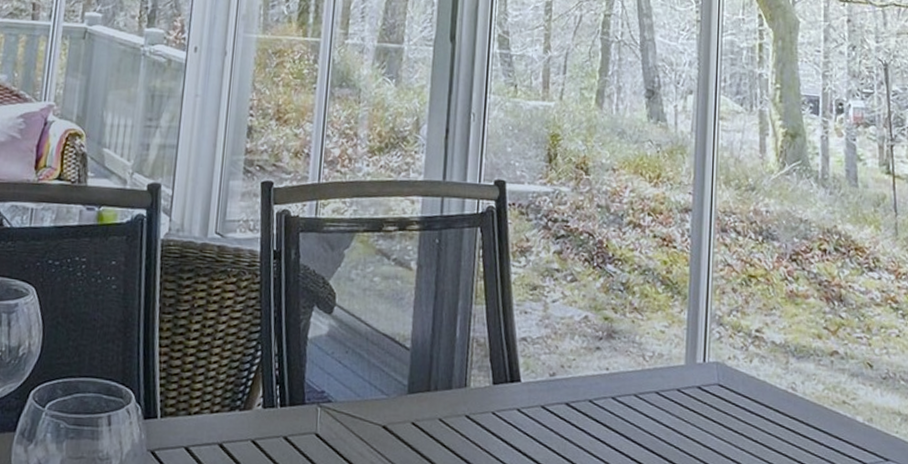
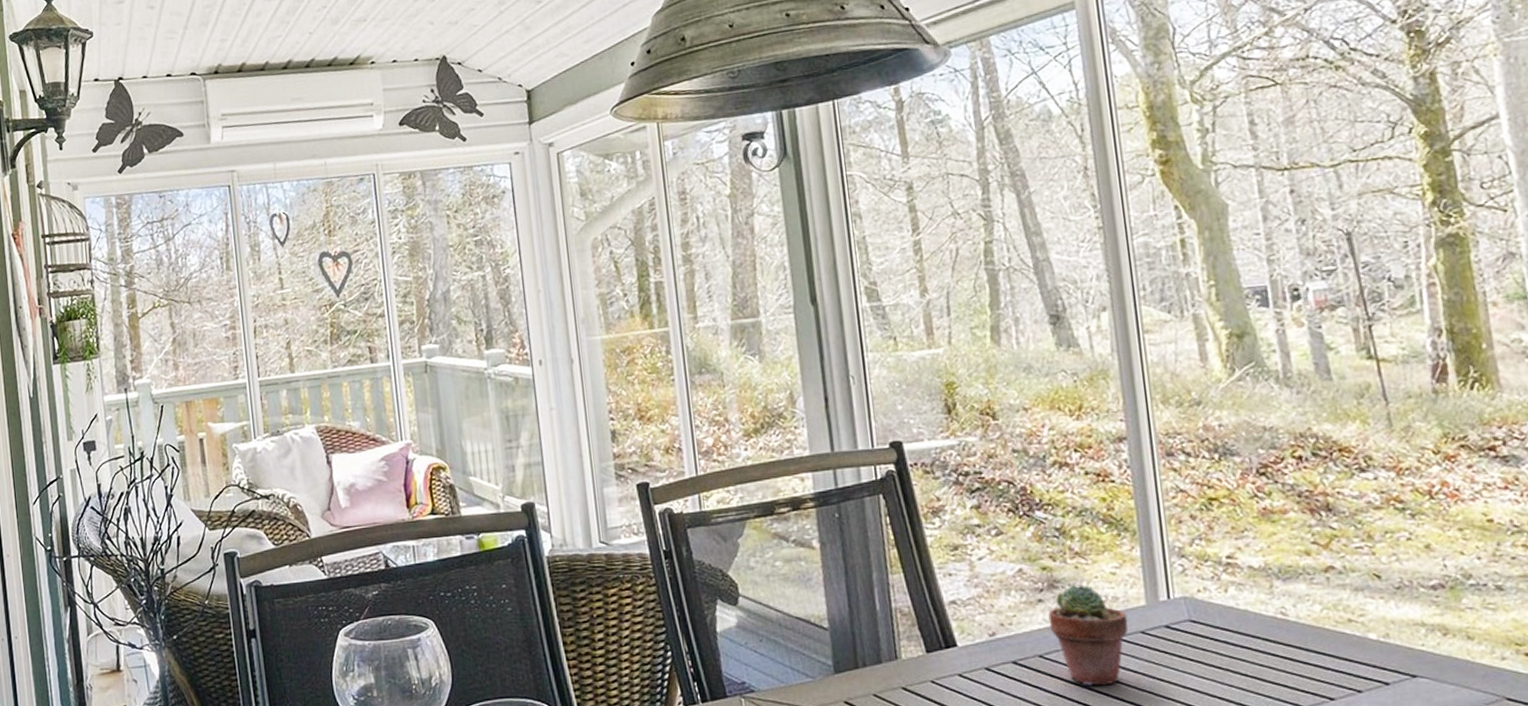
potted succulent: none [602,337,668,436] -> present [1048,584,1128,686]

